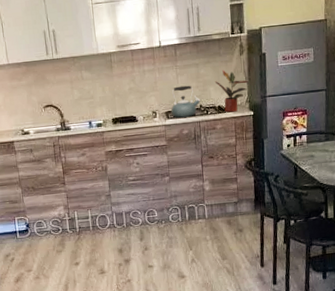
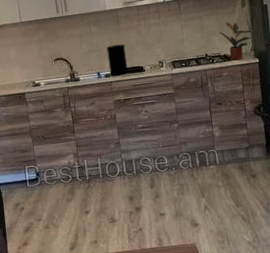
canister: none [98,91,121,126] -> present [106,44,129,77]
kettle: present [170,85,201,119] -> none [177,36,206,68]

